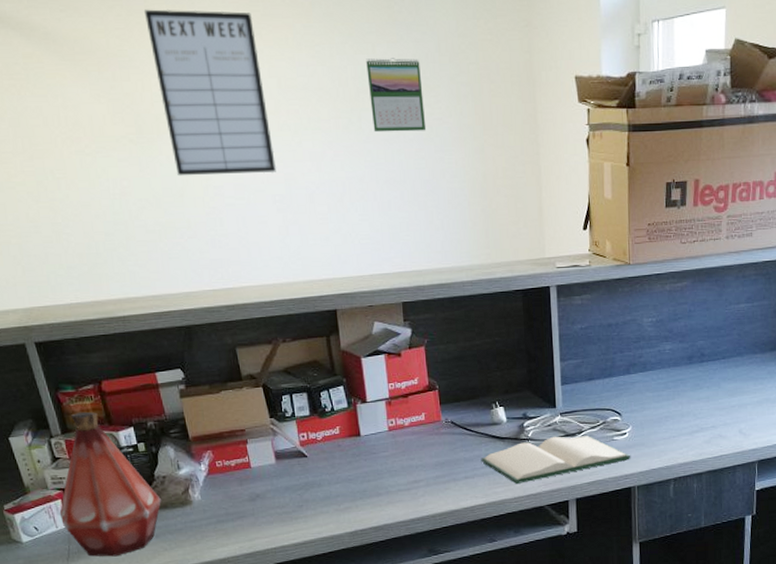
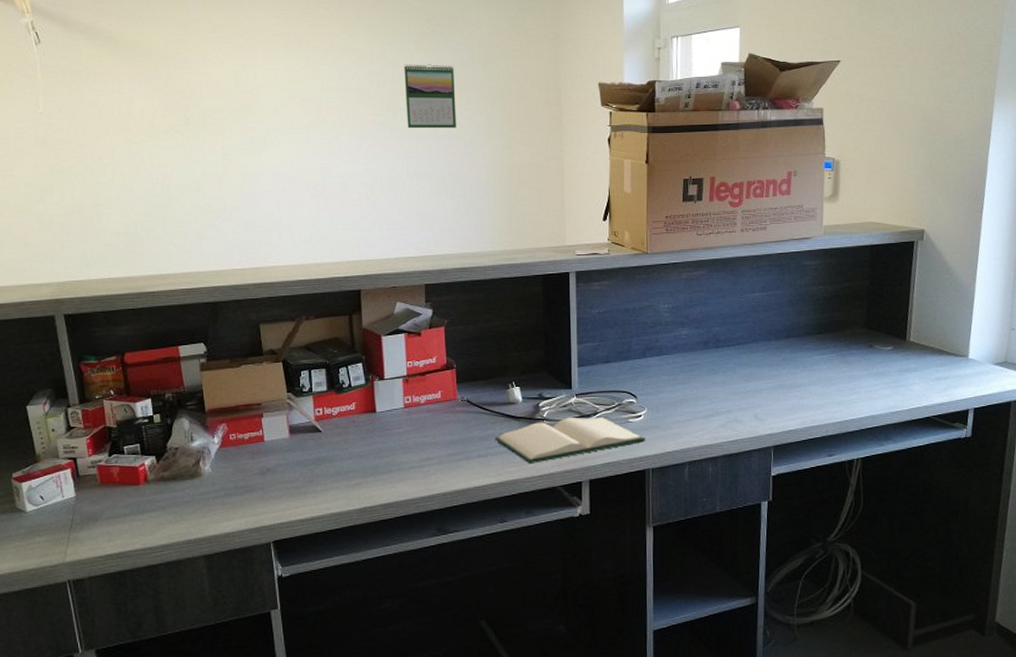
bottle: present [59,411,161,557] -> none [67,382,171,529]
writing board: present [143,9,276,176] -> none [202,18,312,164]

